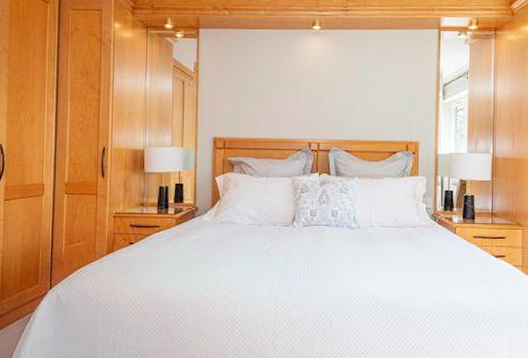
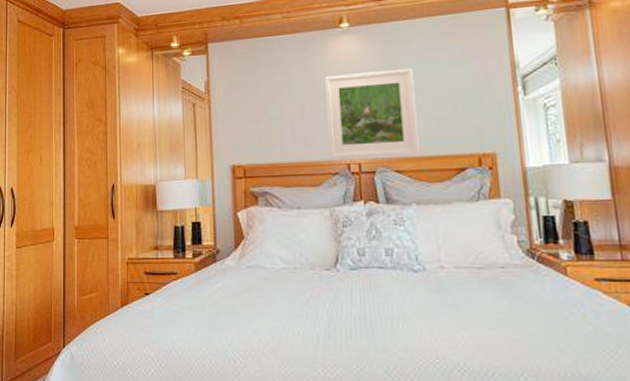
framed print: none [296,68,366,139] -> present [325,69,420,158]

